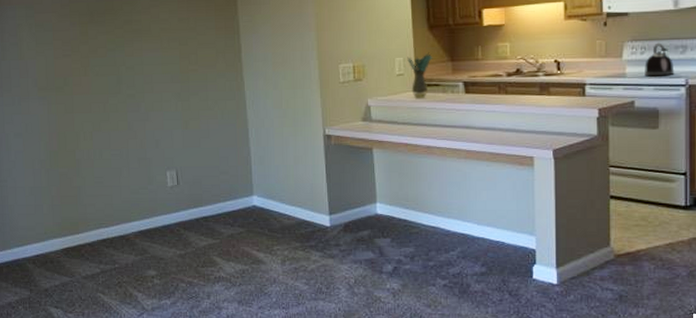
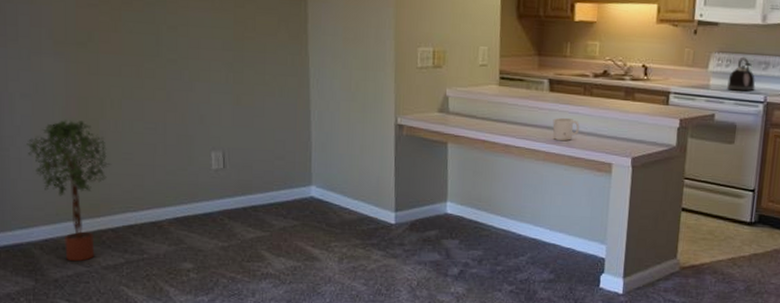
potted tree: none [20,152,86,273] -> present [27,120,111,262]
vase: present [407,52,433,98] -> none [492,43,519,93]
mug: none [471,116,498,139] -> present [552,117,580,141]

